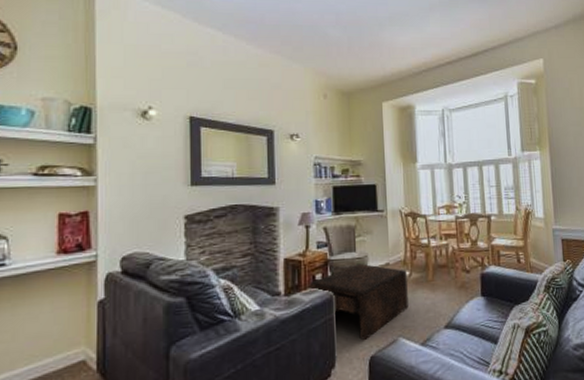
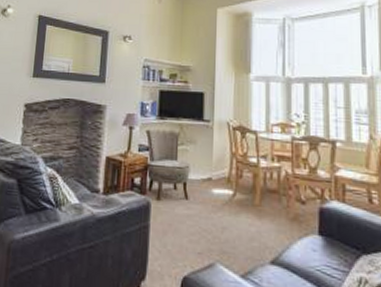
coffee table: present [309,263,408,341] -> none [127,173,230,258]

